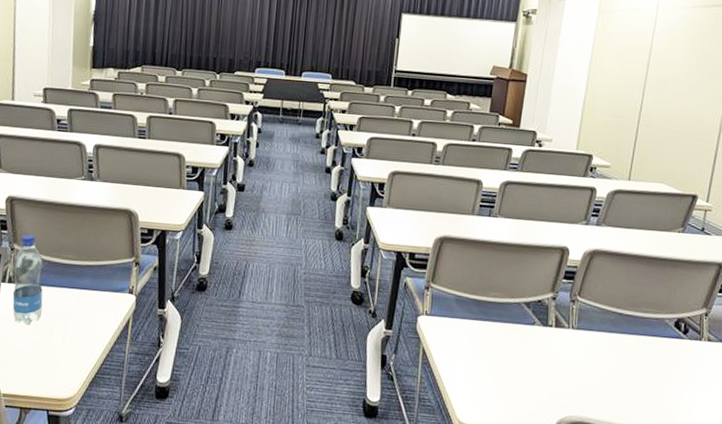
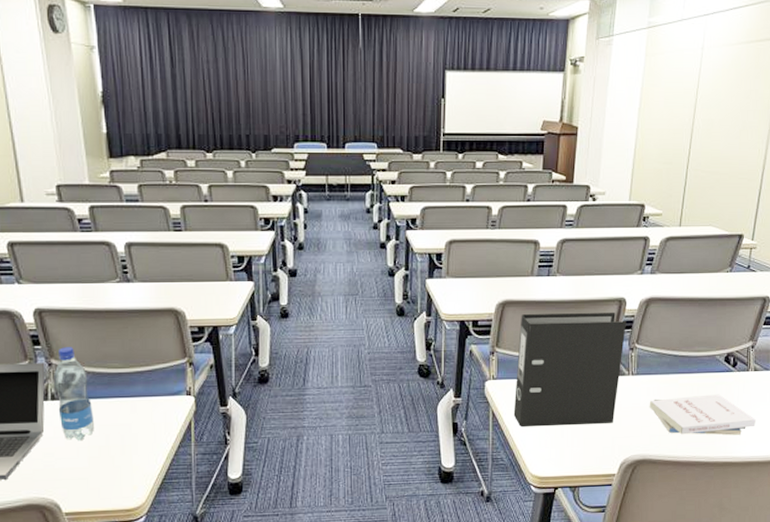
binder: none [444,252,568,378] -> present [513,311,626,426]
books: none [589,357,709,410] -> present [649,394,756,435]

